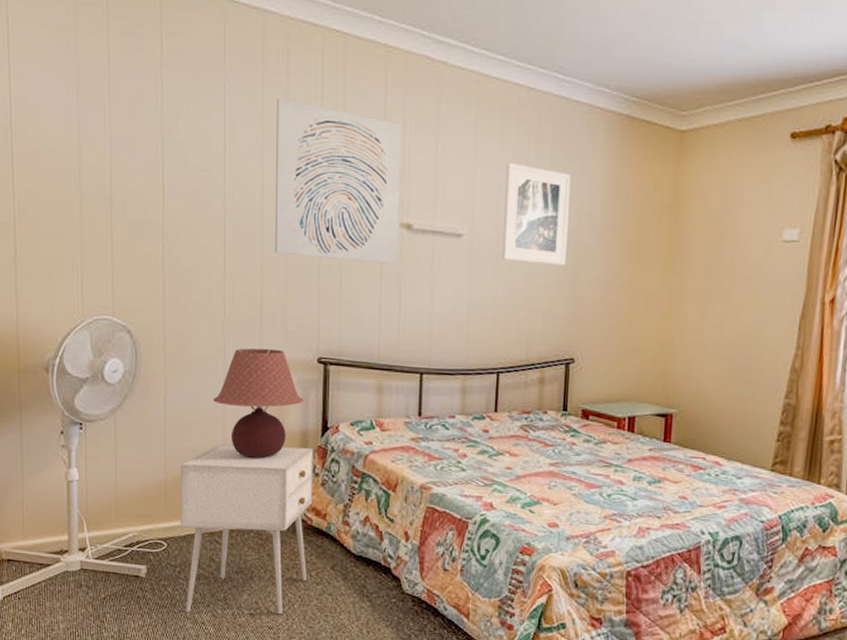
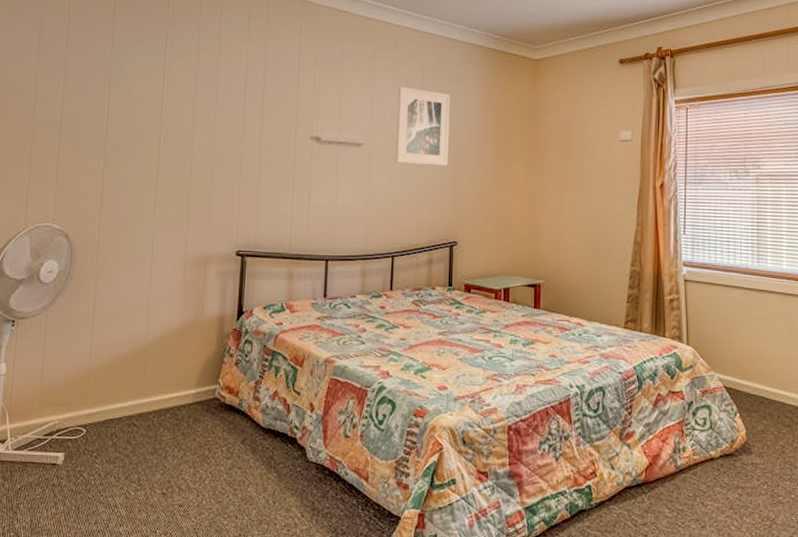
nightstand: present [180,443,314,615] -> none [99,331,229,497]
table lamp: present [213,348,304,459] -> none [140,245,222,344]
wall art: present [274,99,402,264] -> none [202,42,313,170]

